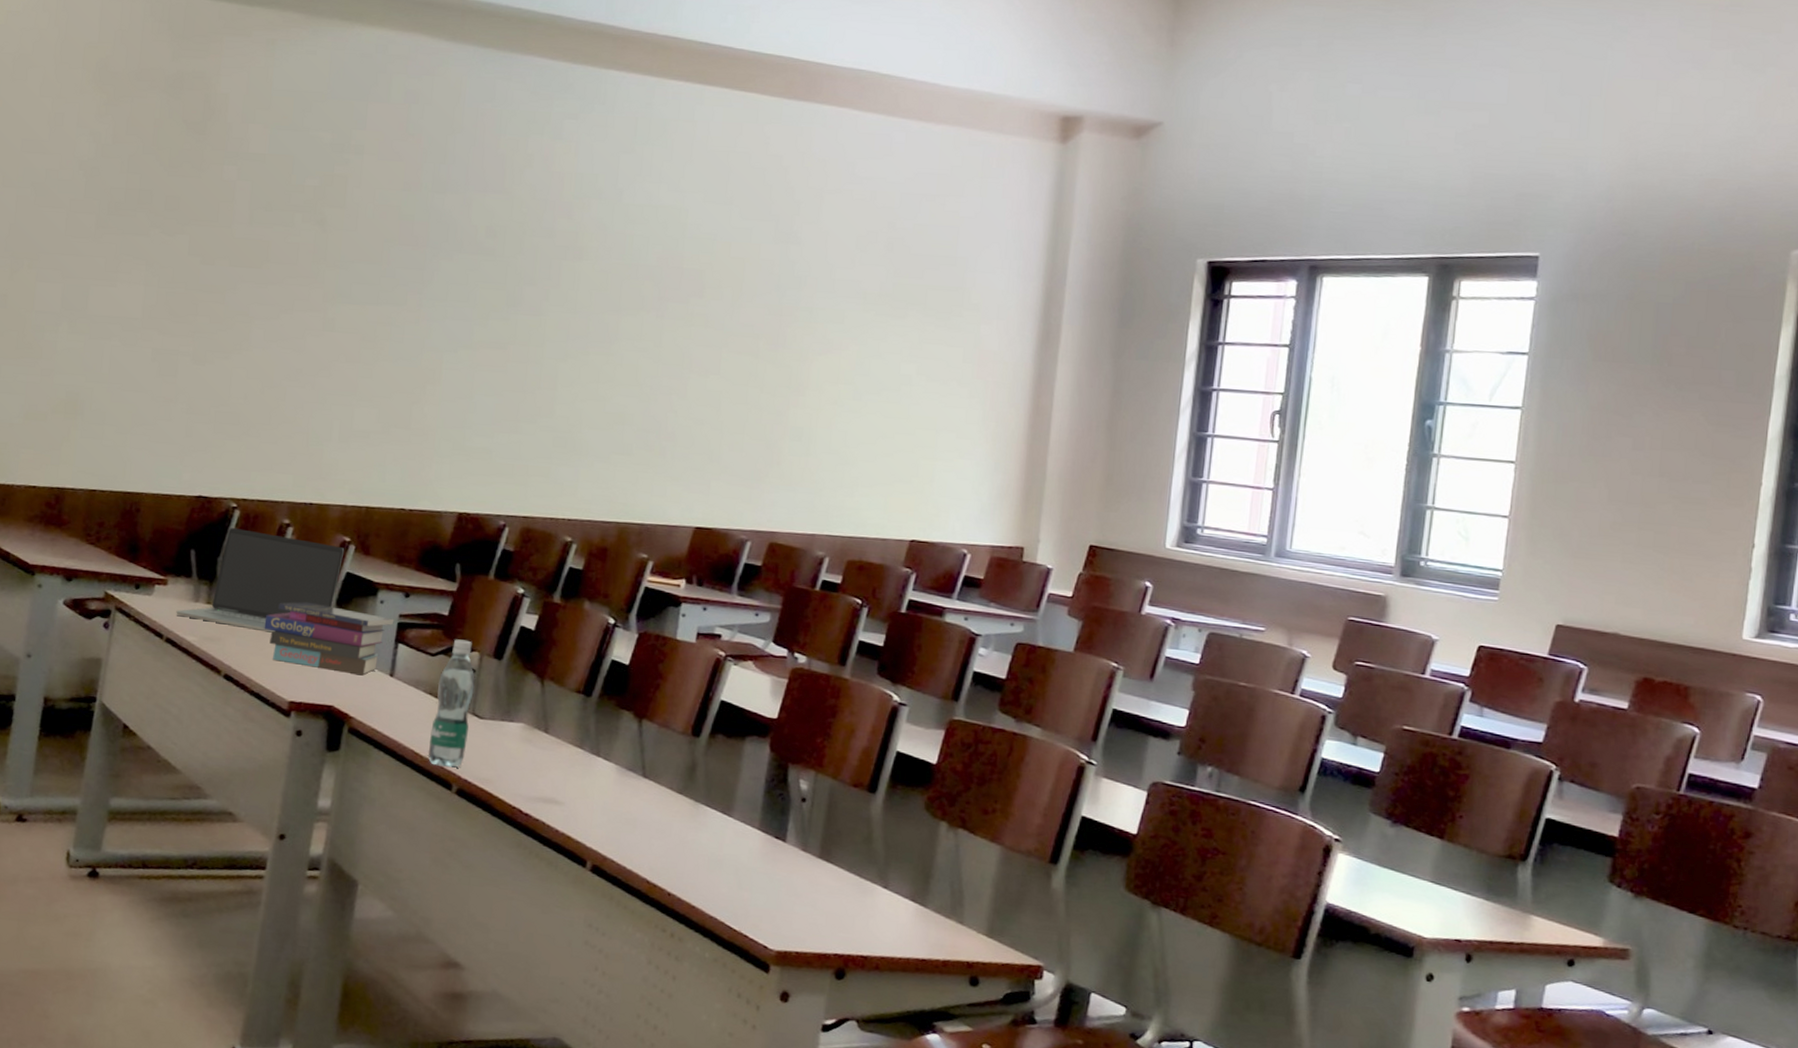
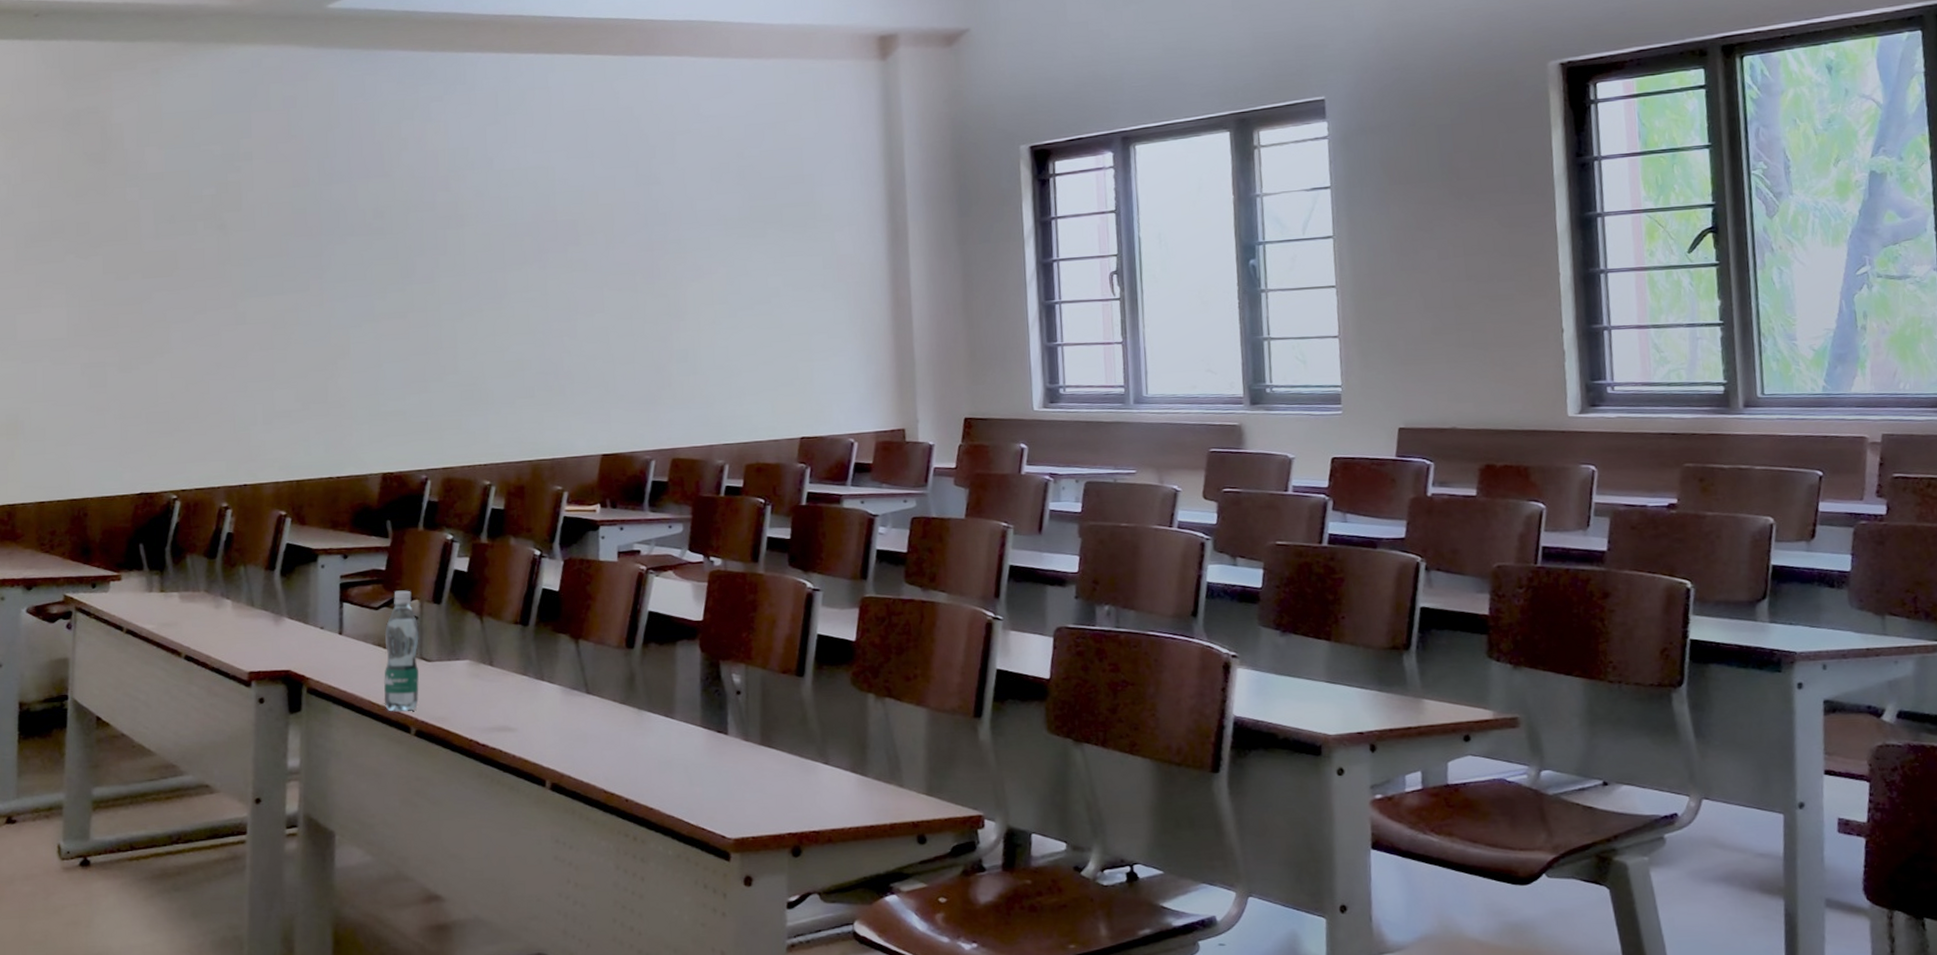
laptop: present [176,528,344,633] -> none [133,518,281,611]
books: present [264,602,394,676] -> none [216,576,336,638]

